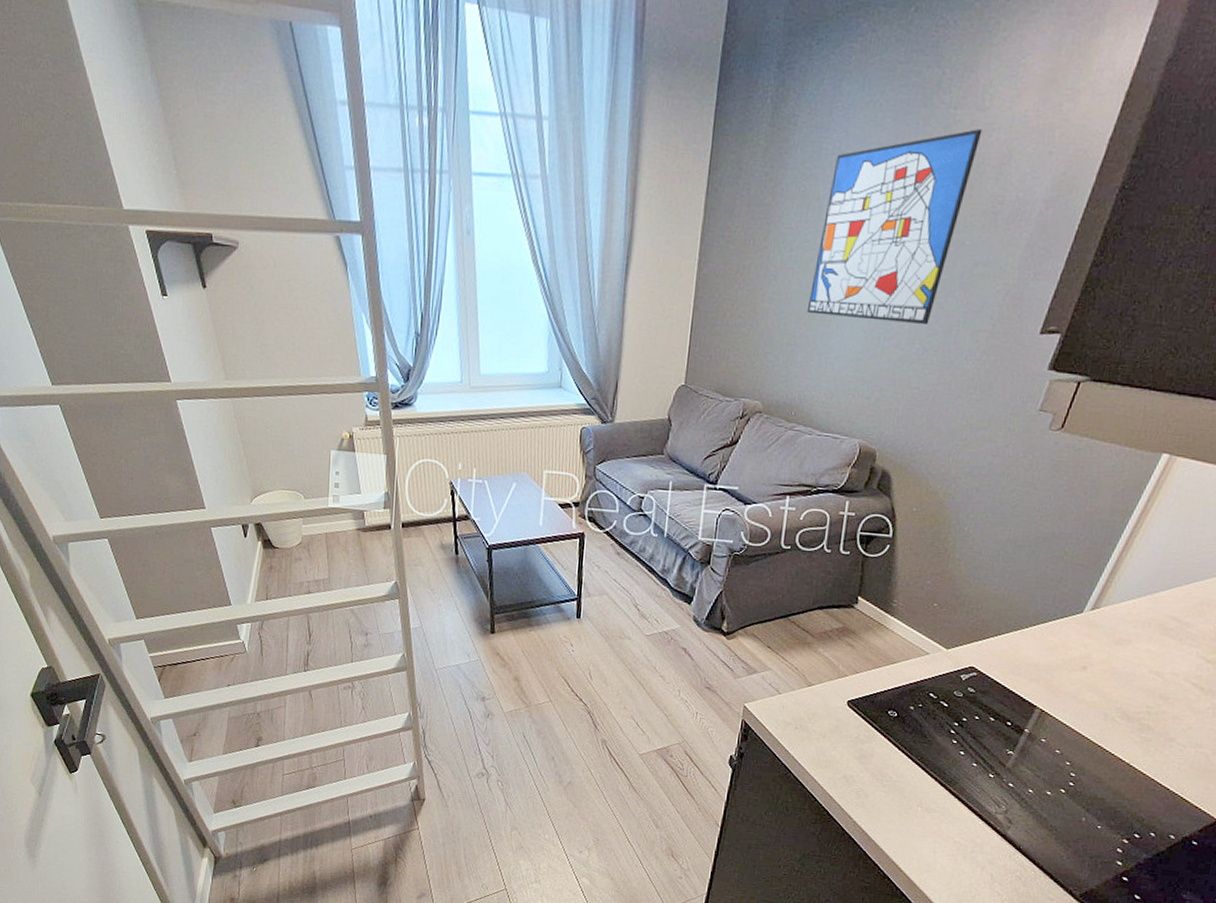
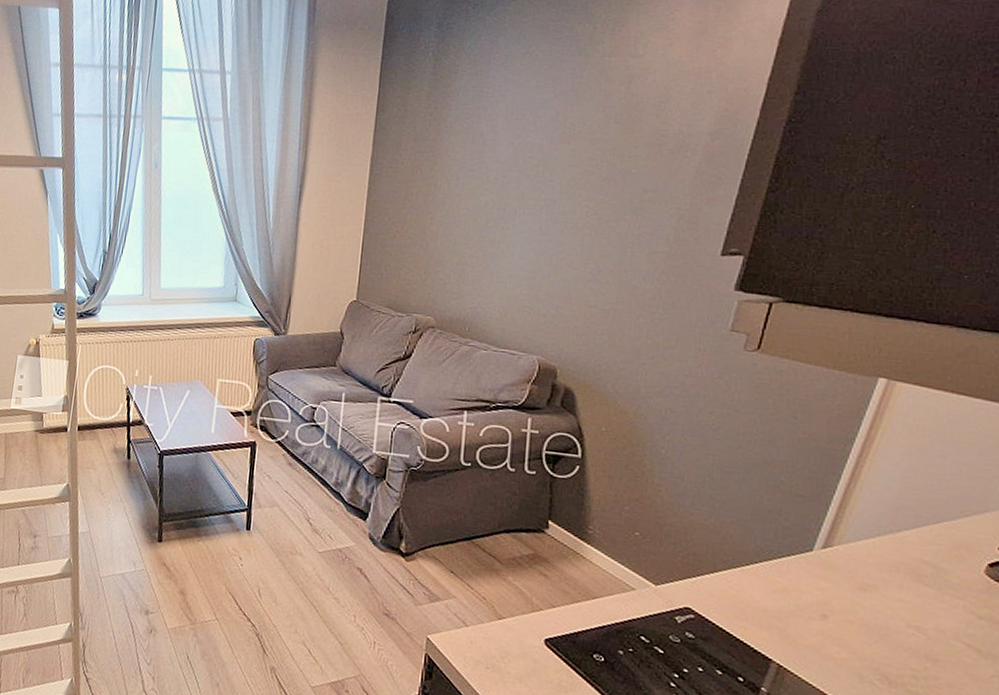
wall art: present [806,129,983,325] -> none [475,73,638,247]

